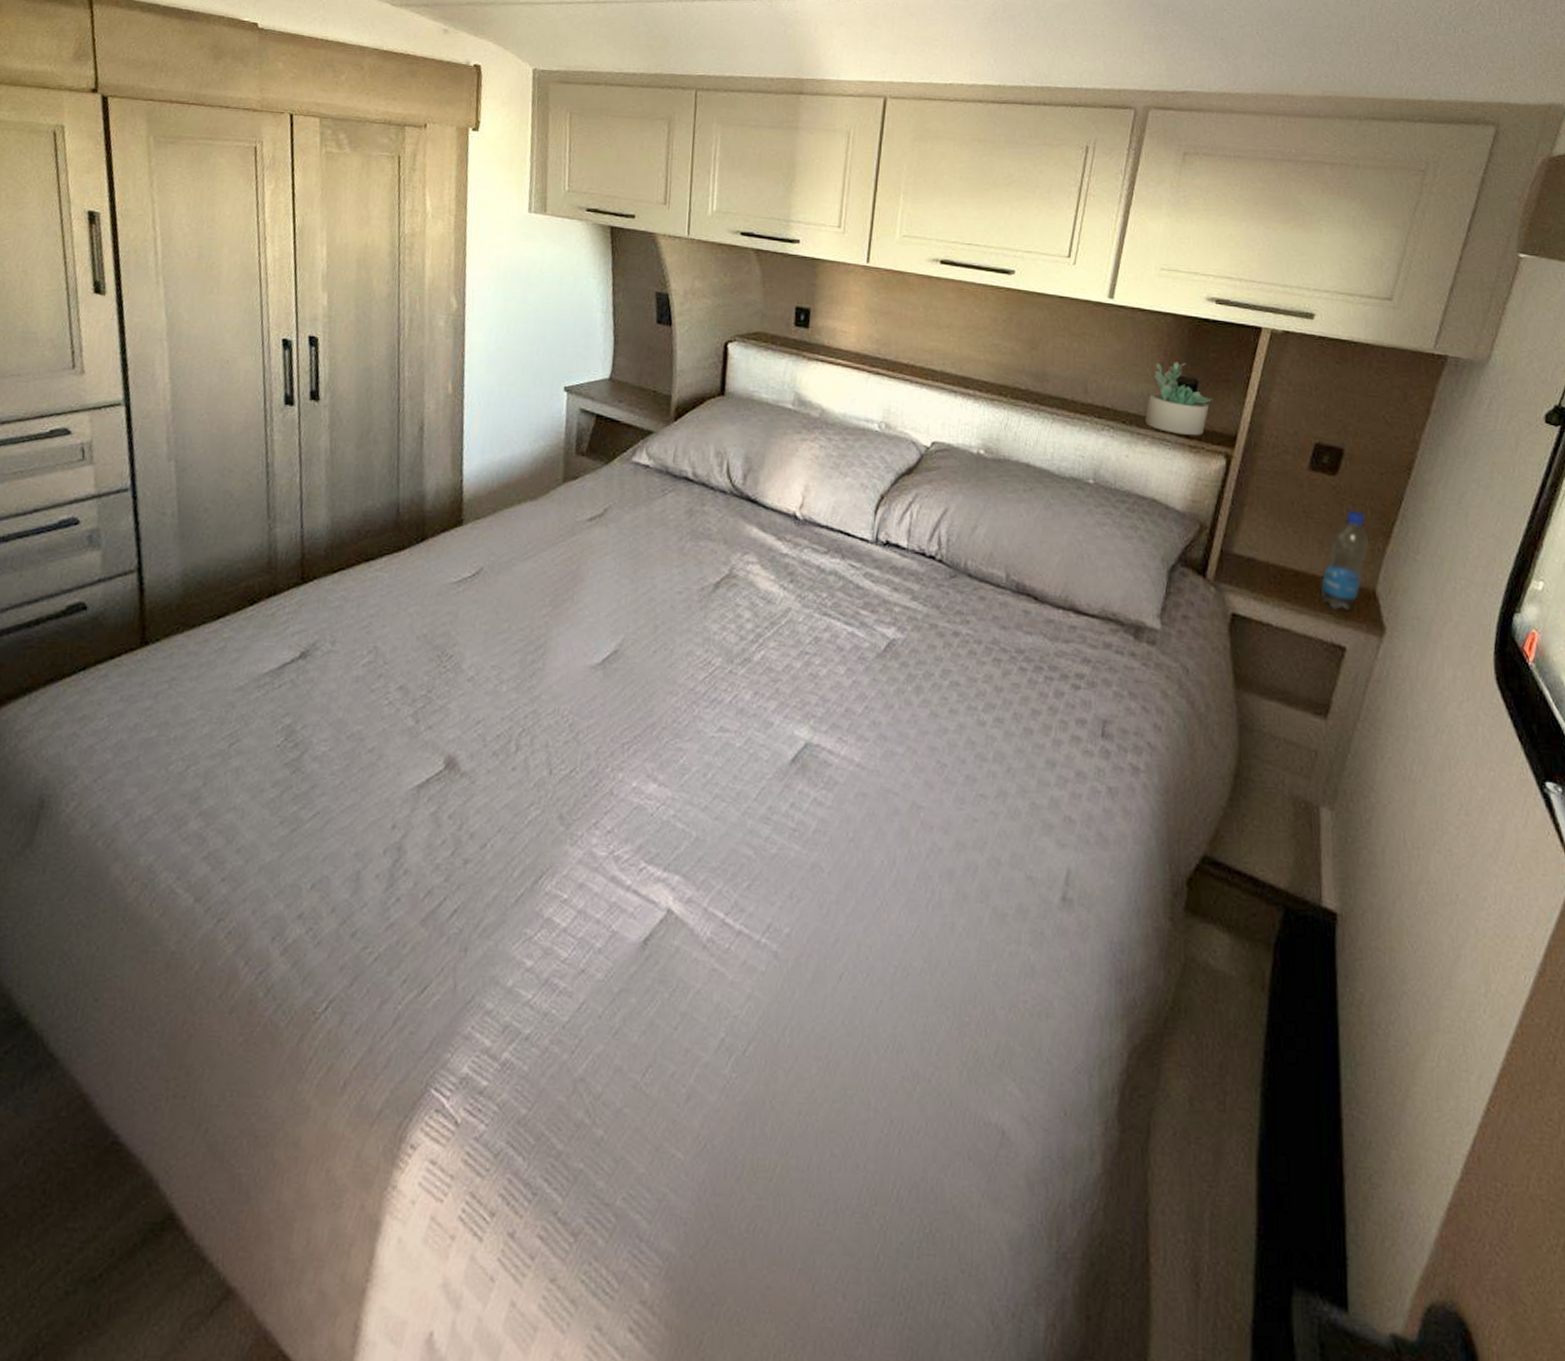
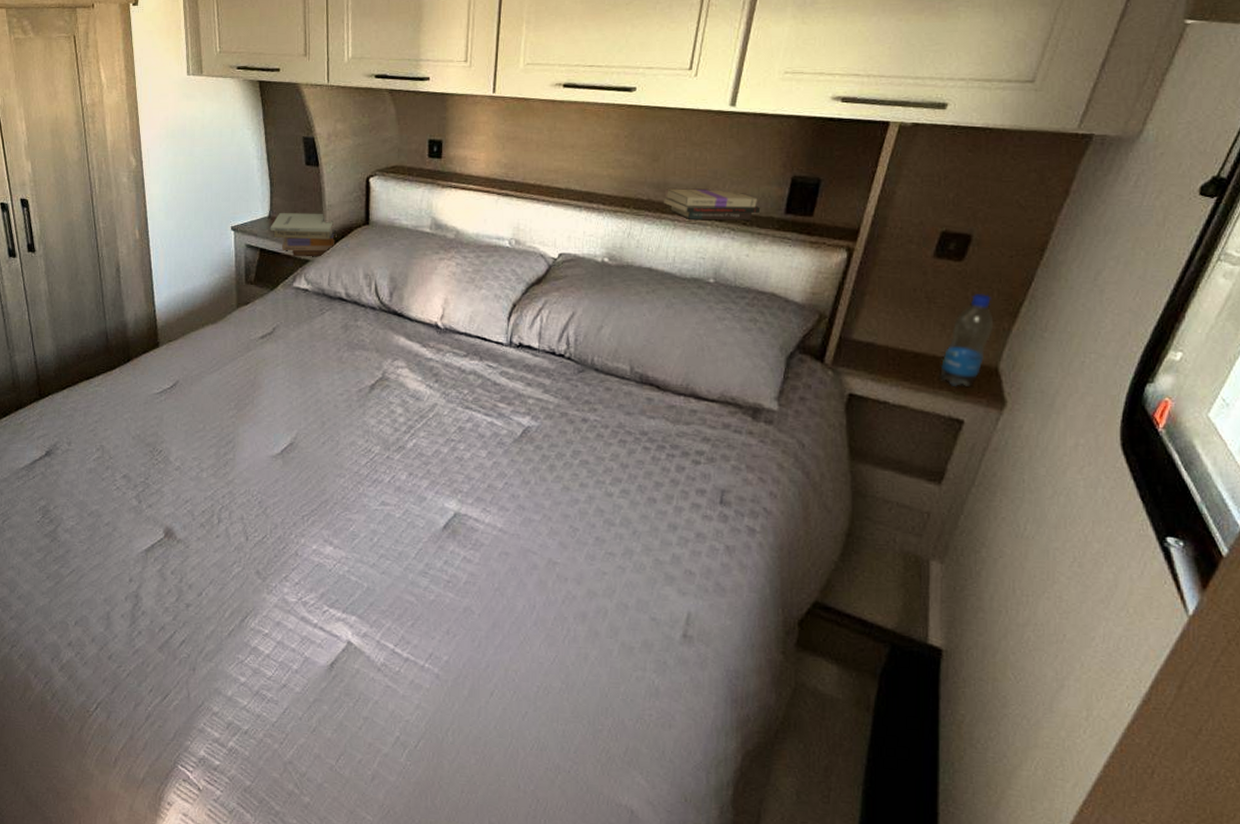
books: none [610,375,687,429] -> present [270,213,337,257]
books: none [1042,379,1140,419] -> present [664,188,761,220]
succulent plant: present [1145,362,1213,435] -> none [766,162,836,231]

